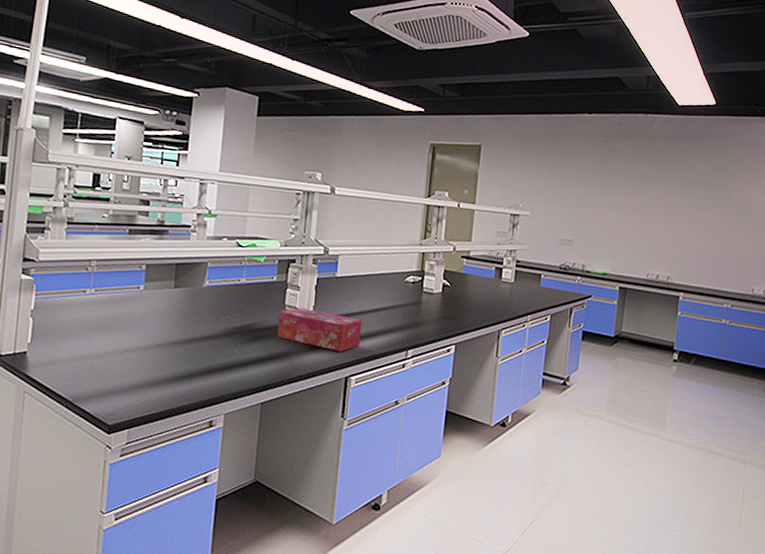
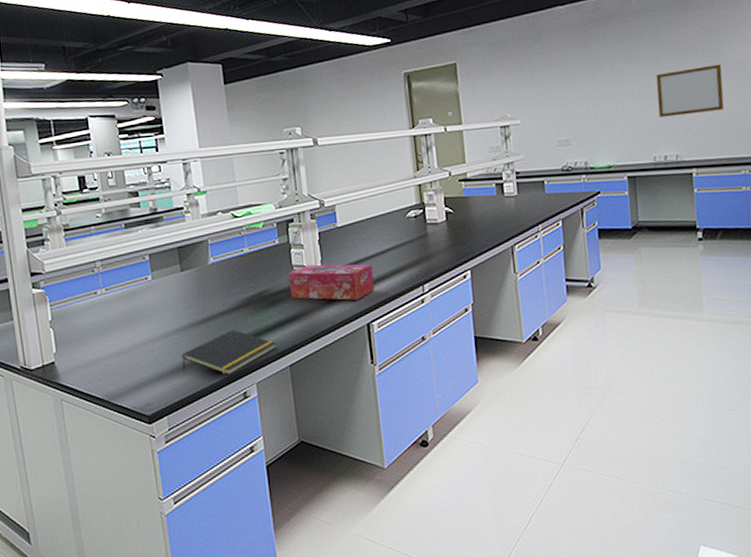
notepad: none [154,356,253,401] -> present [181,330,277,375]
writing board: none [659,197,724,244] -> present [656,64,725,117]

